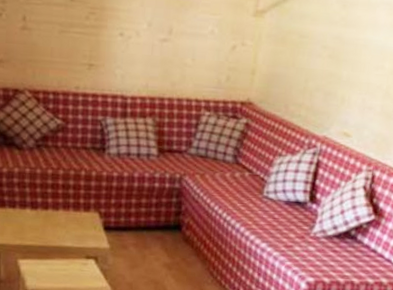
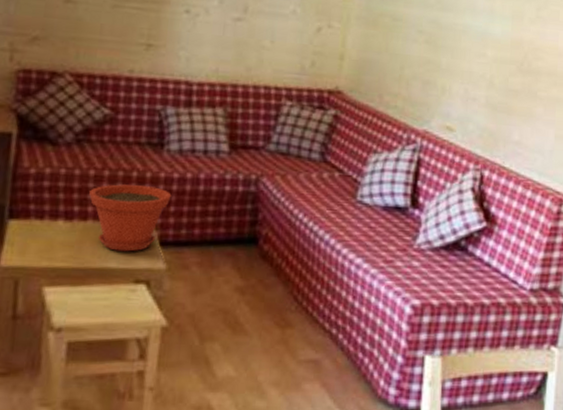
plant pot: none [49,181,112,234] -> present [89,184,172,252]

